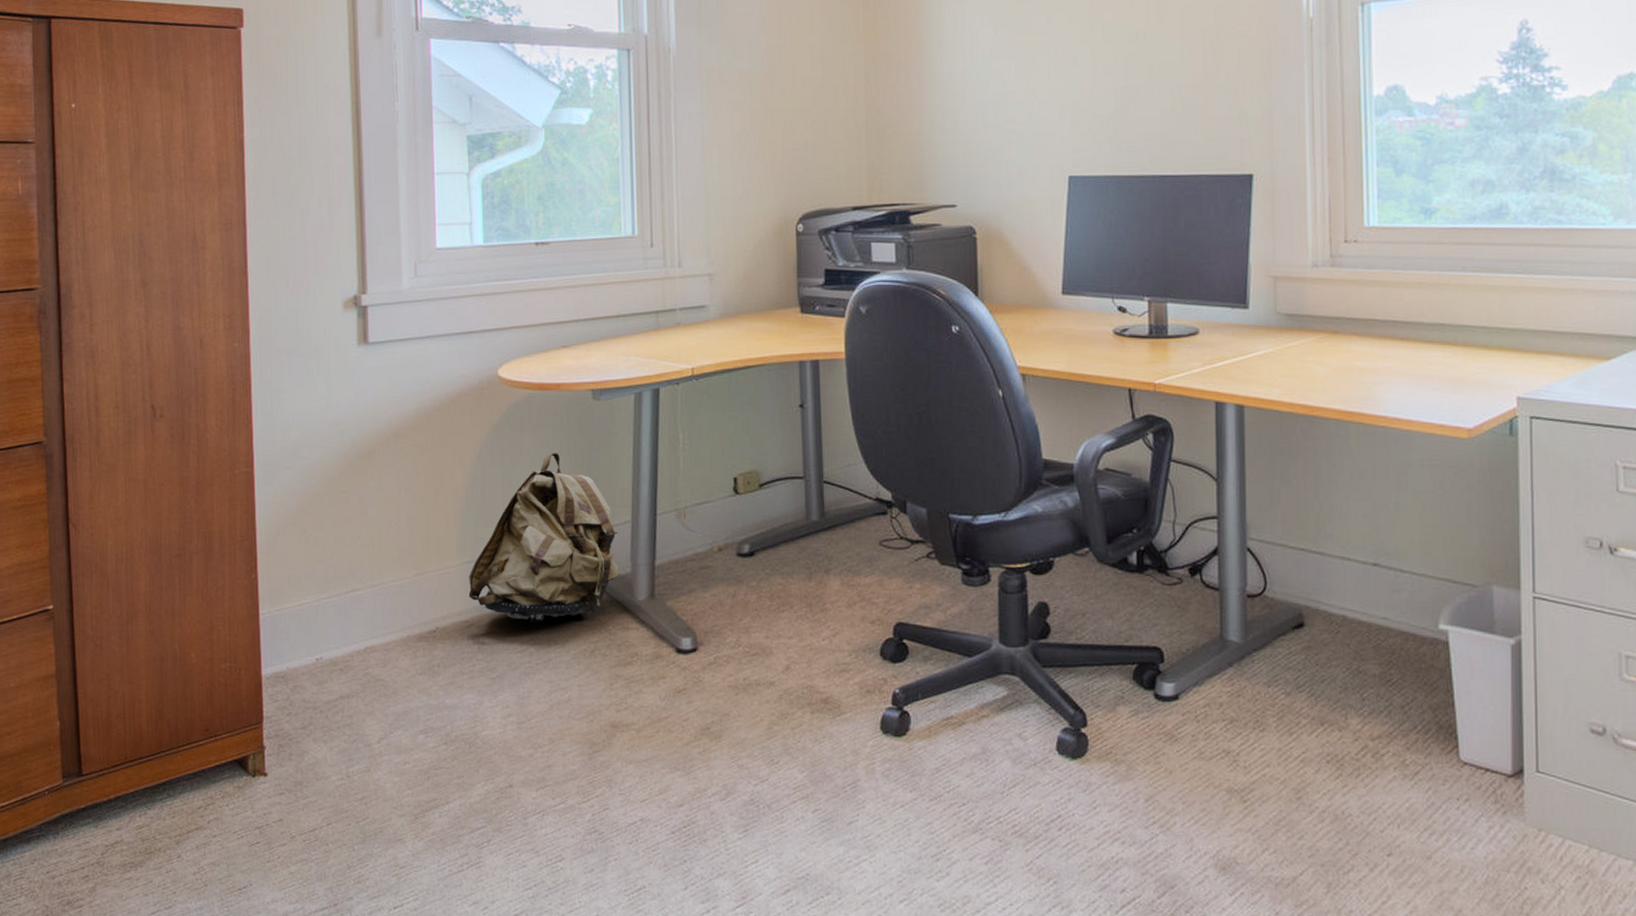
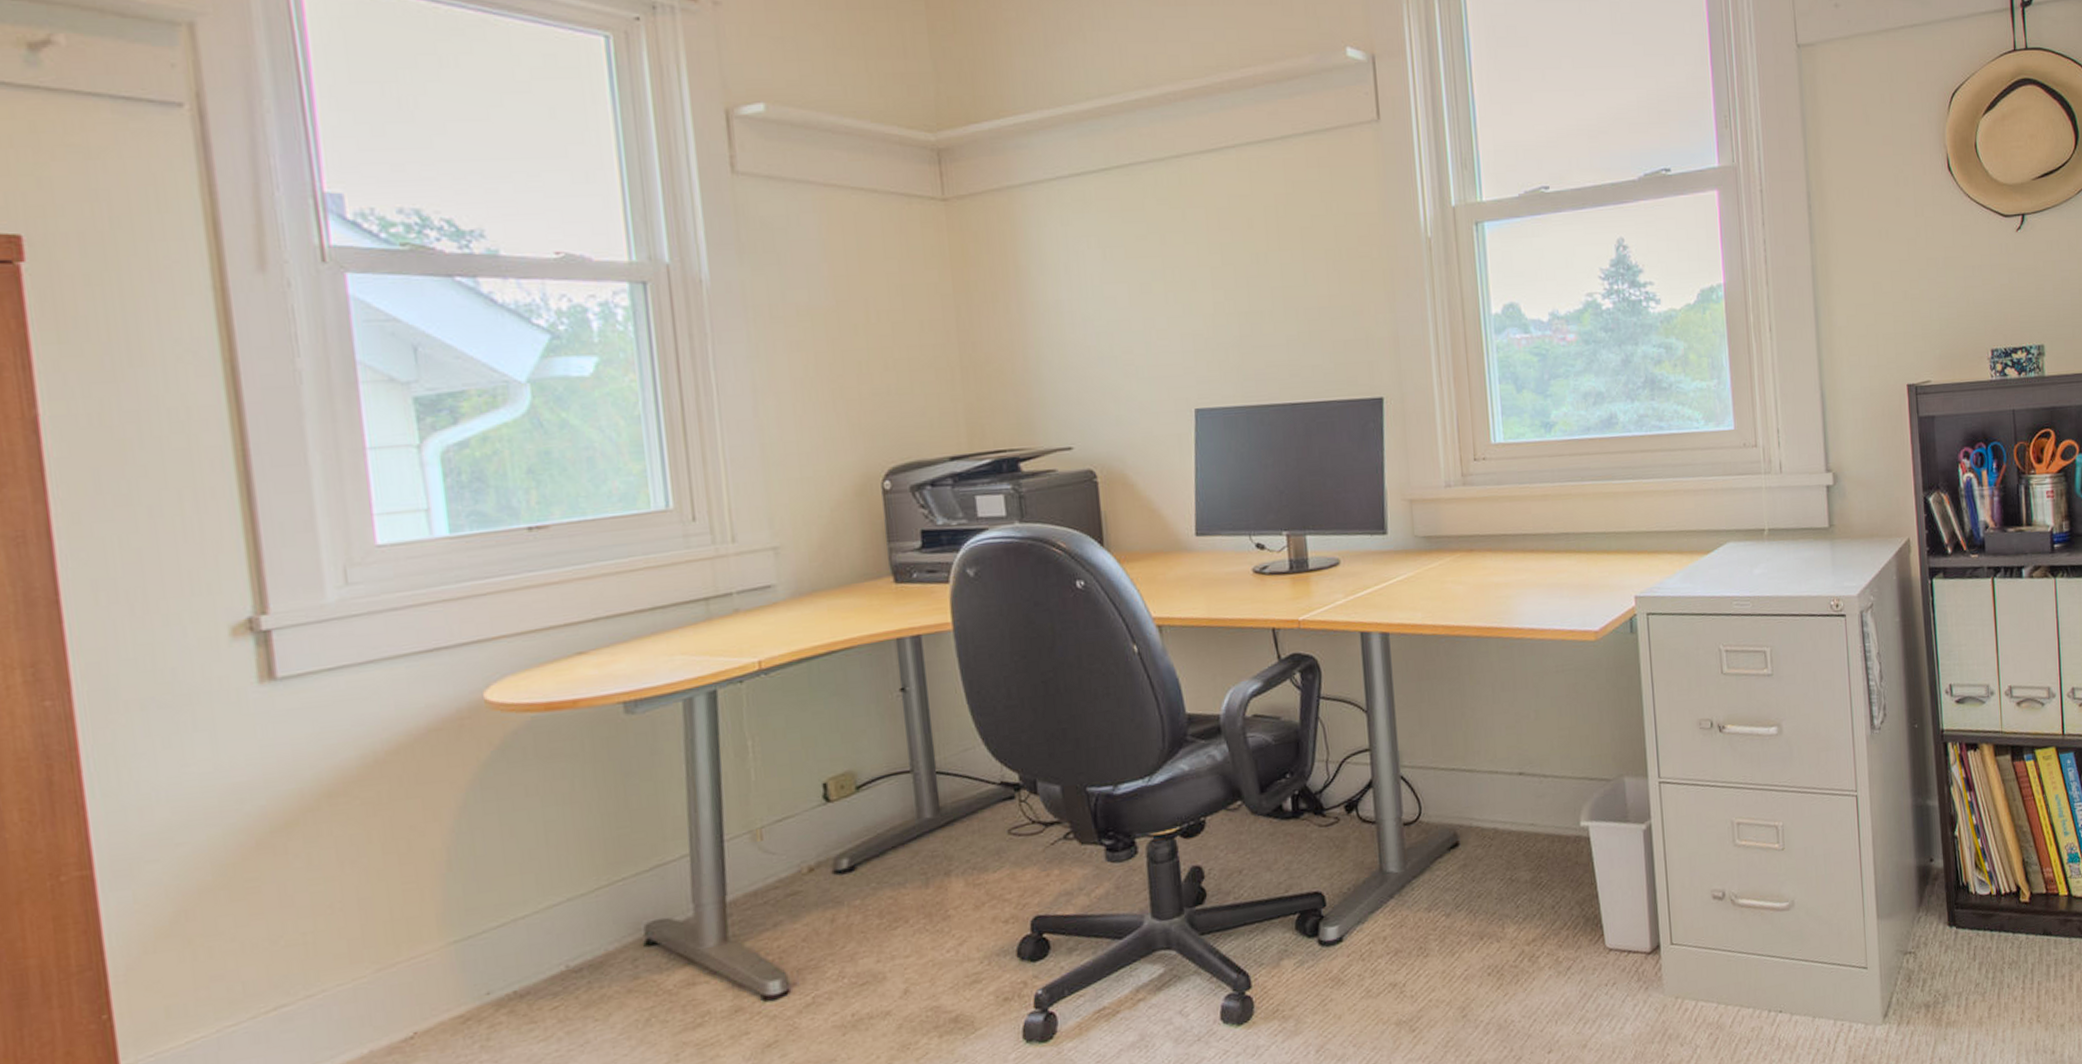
backpack: present [468,452,619,623] -> none [459,785,678,1002]

